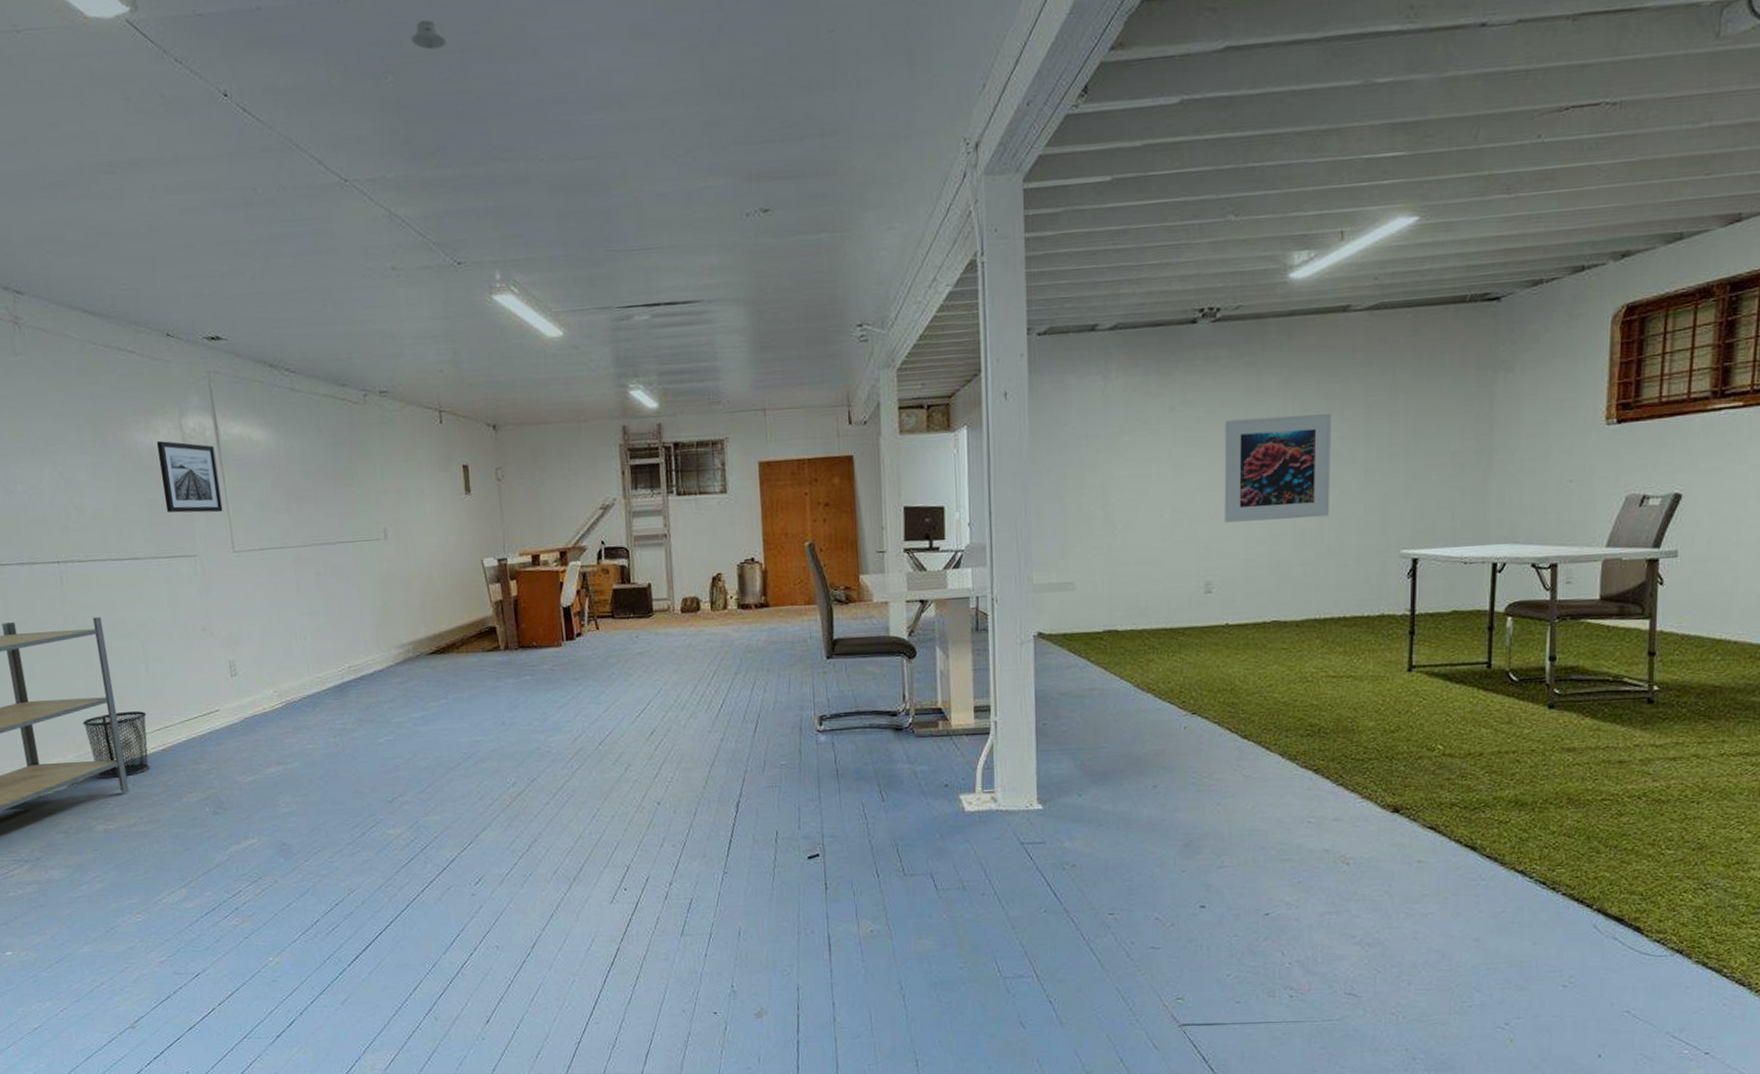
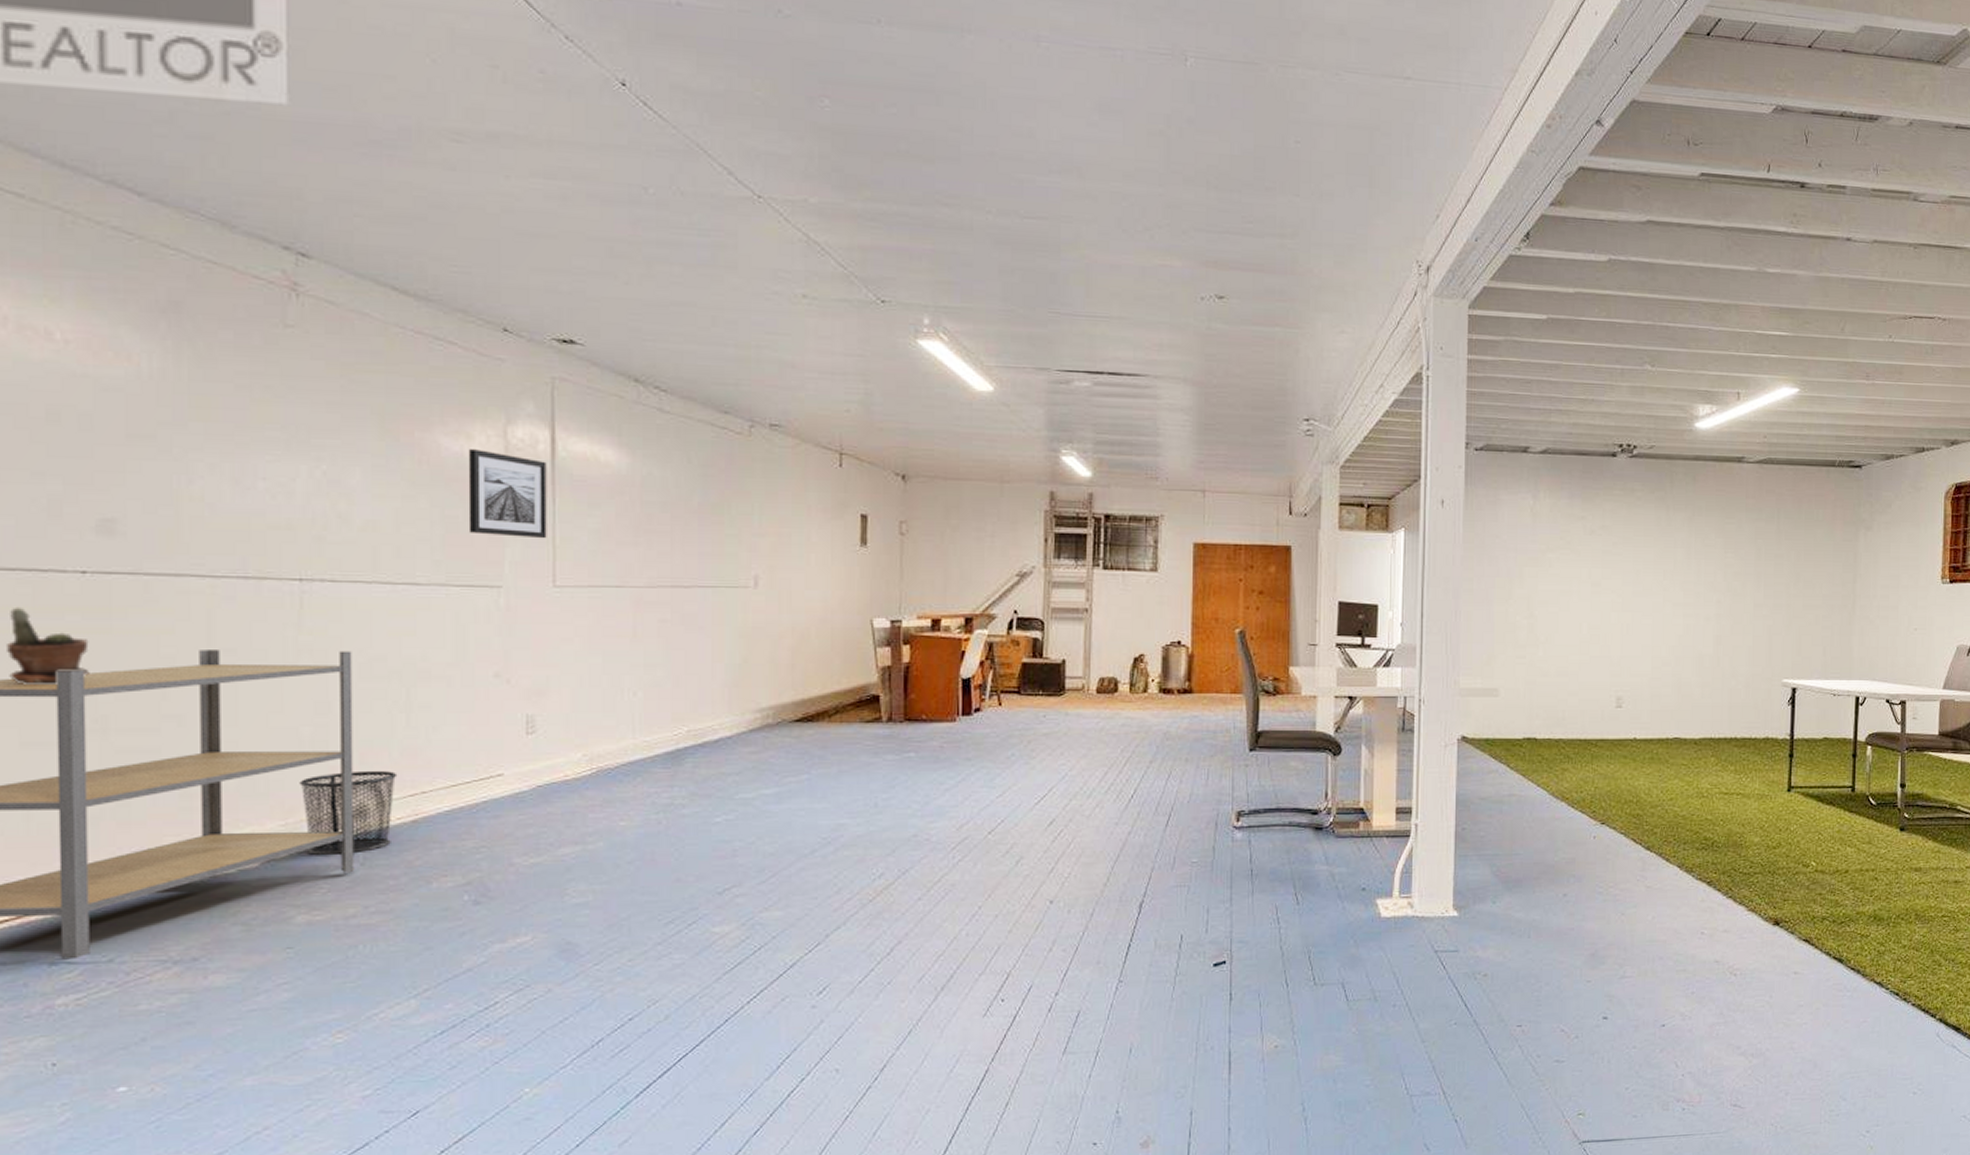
recessed light: present [411,20,447,50] -> none [856,53,897,84]
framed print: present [1224,414,1331,523] -> none [1635,548,1727,644]

